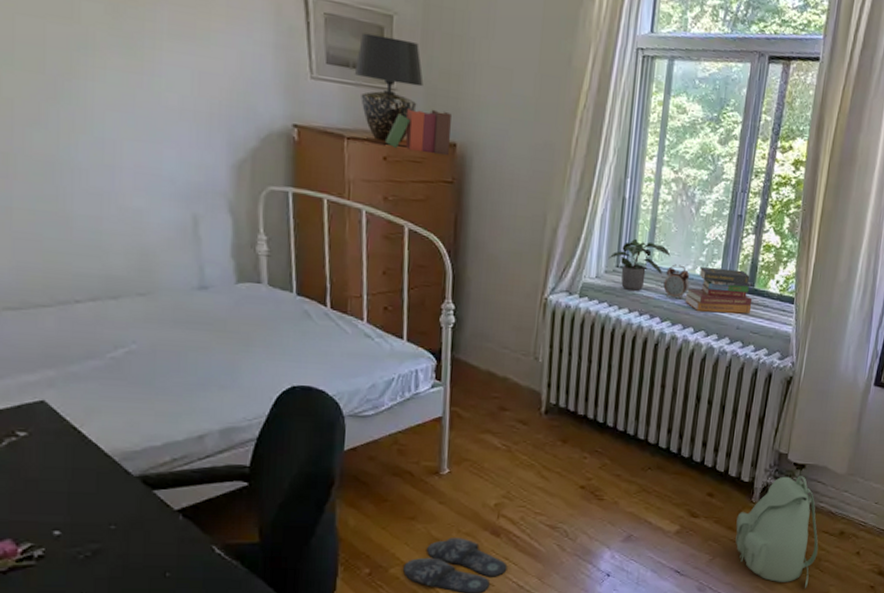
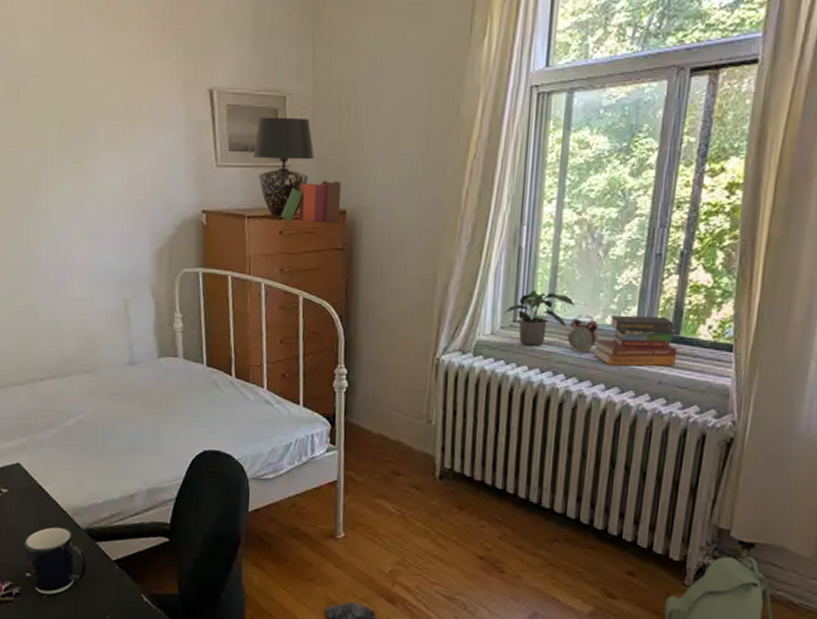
mug: none [51,474,141,554] -> present [24,526,87,595]

